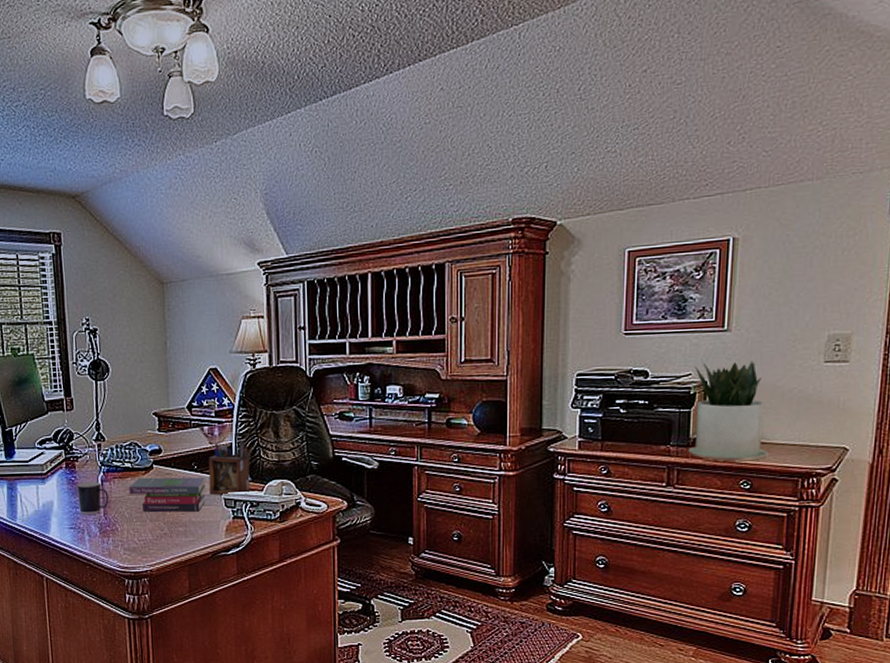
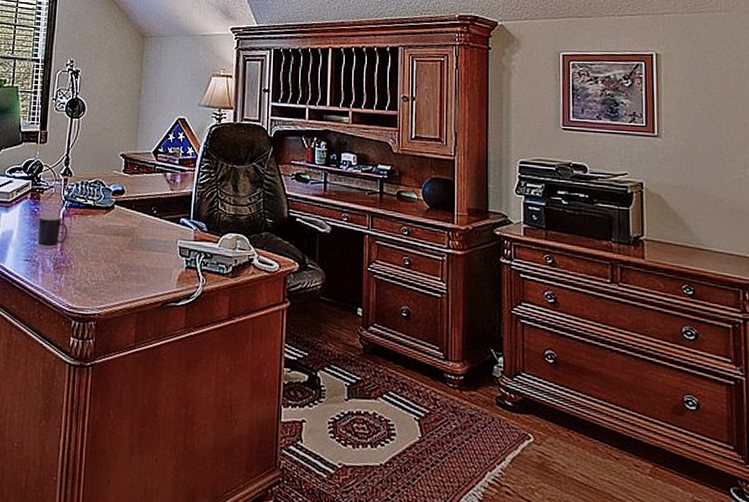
books: present [129,477,206,513] -> none [88,216,163,257]
desk organizer: present [208,441,250,496] -> none [166,189,207,245]
planter: present [688,361,769,462] -> none [629,163,708,267]

